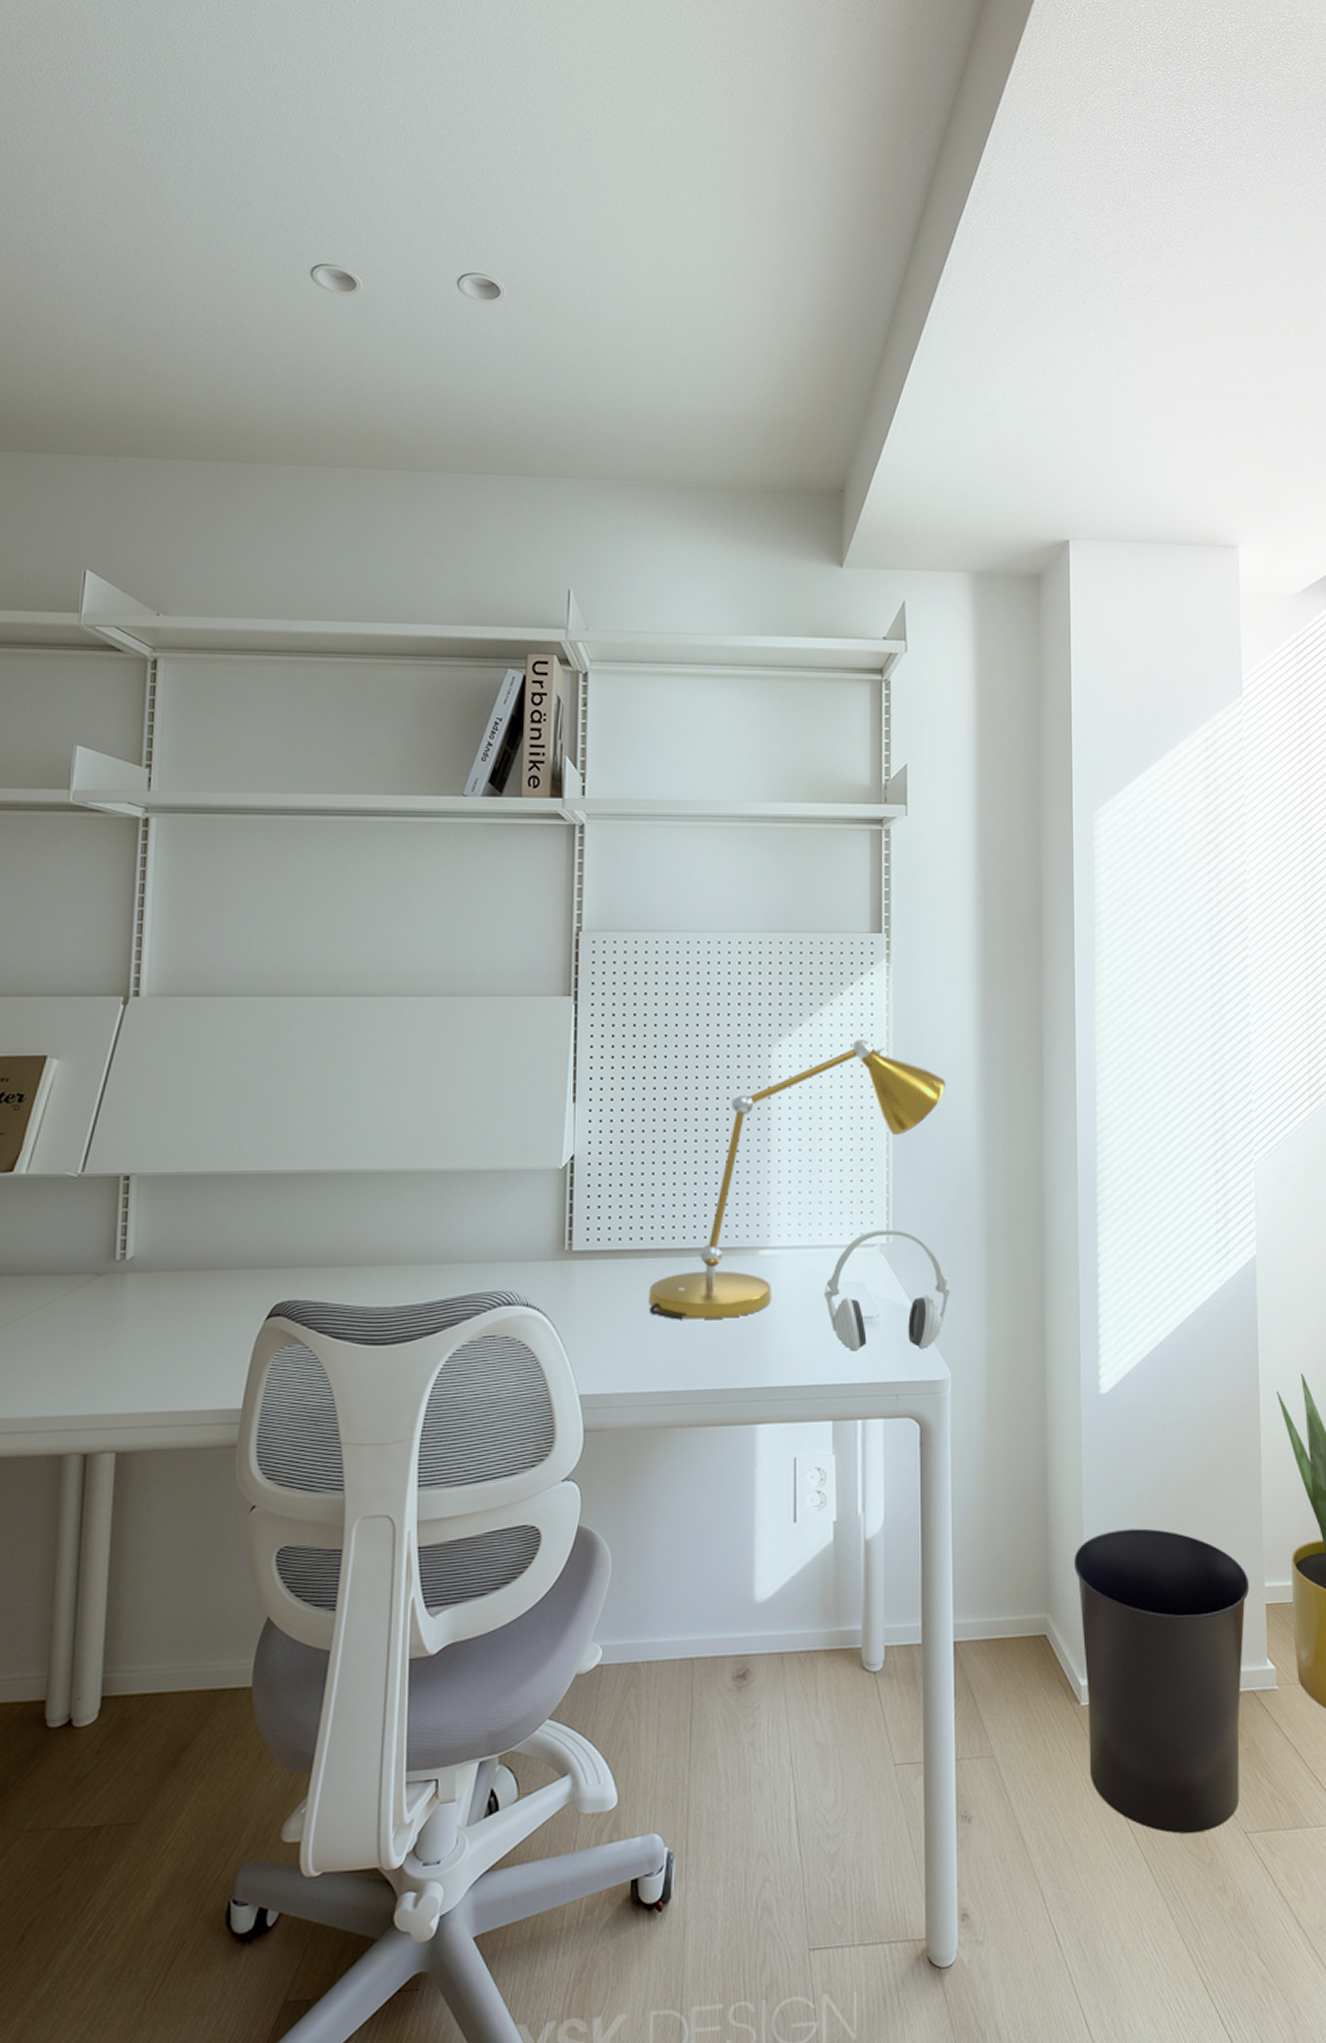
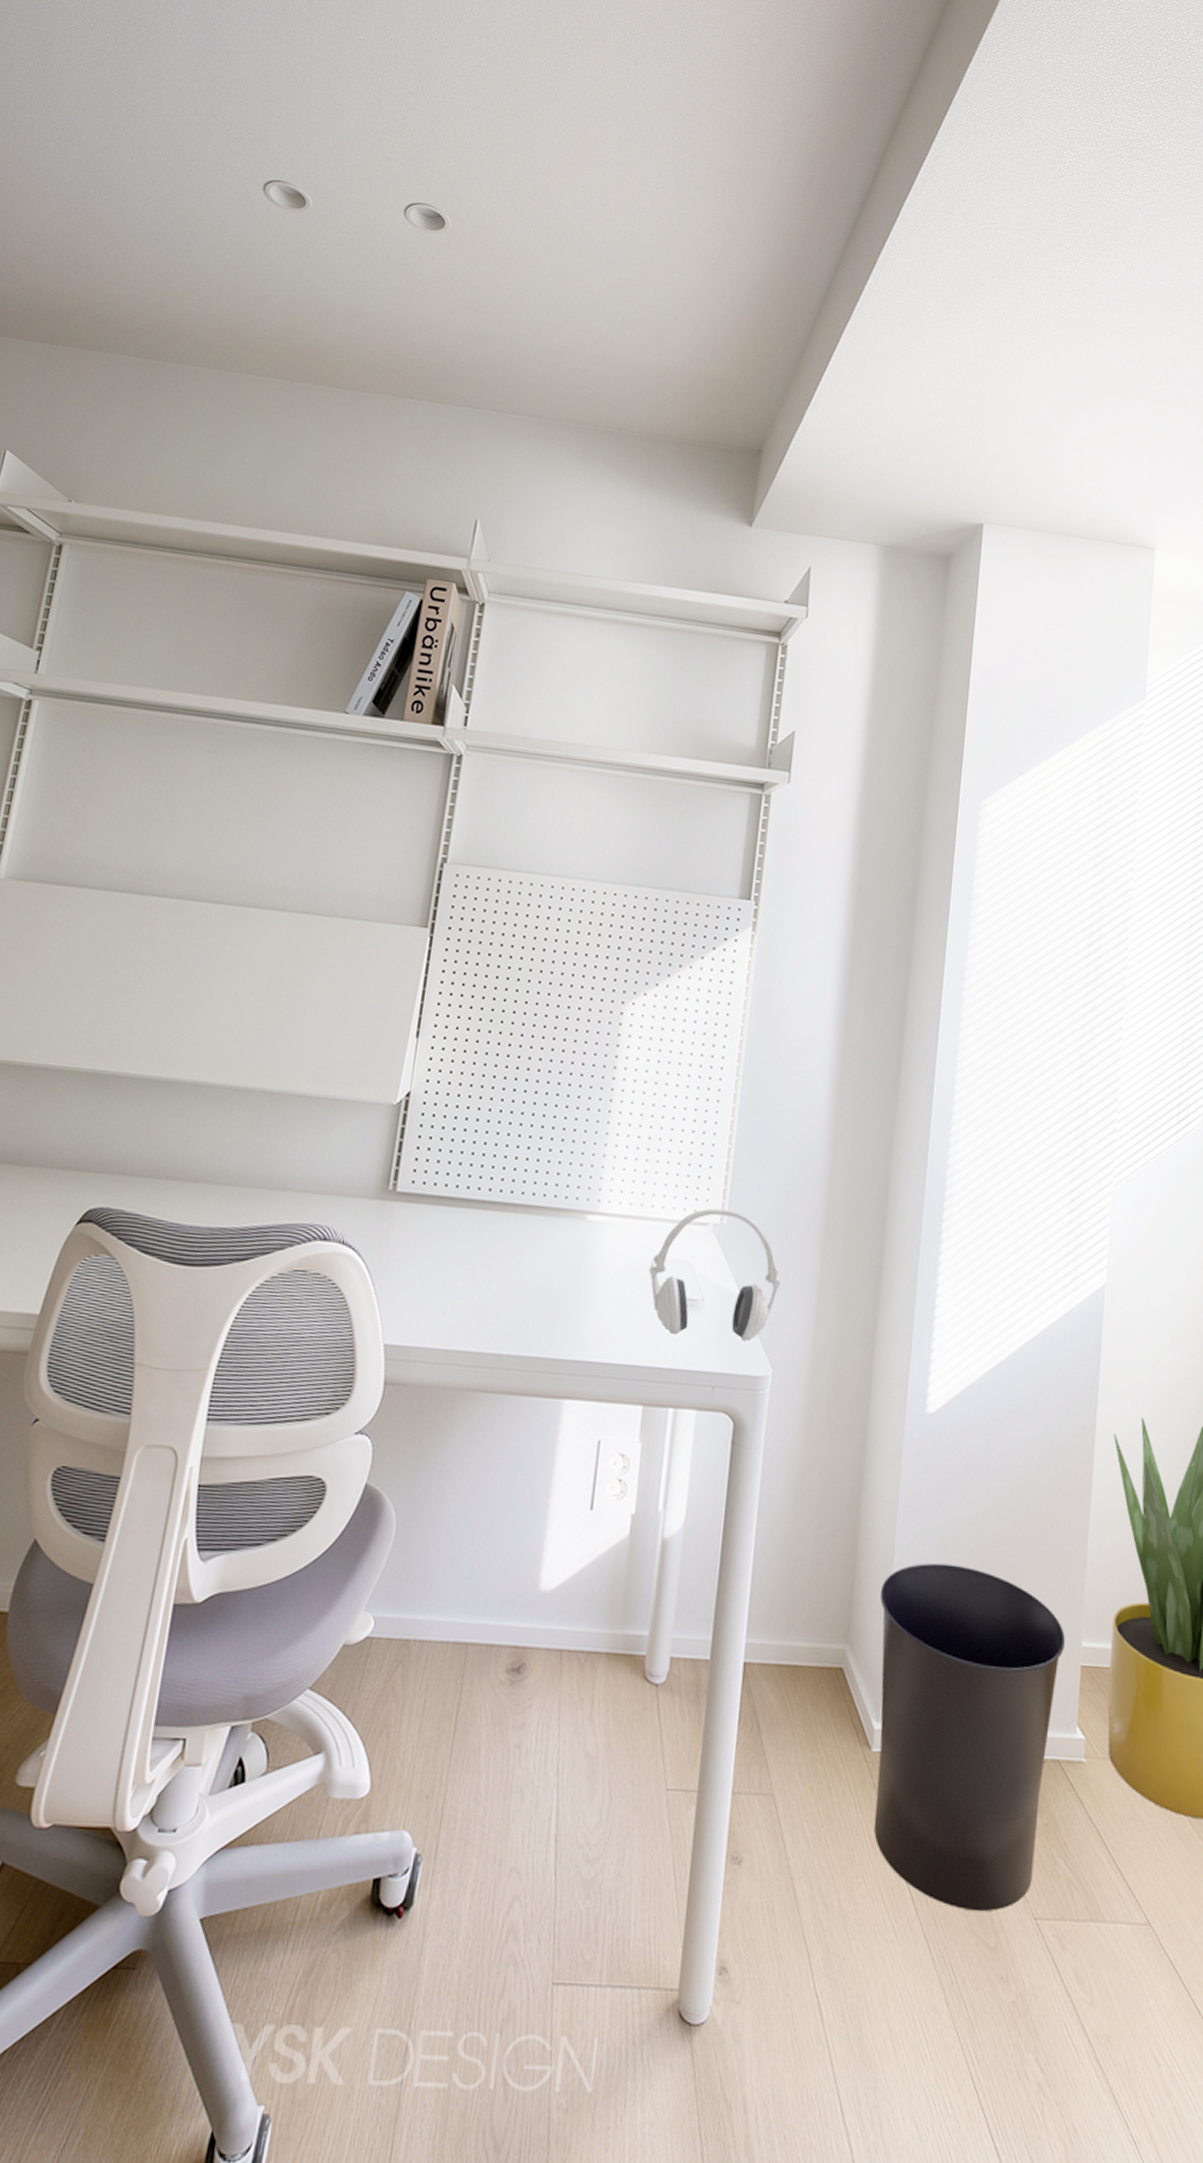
desk lamp: present [648,1039,946,1320] -> none [467,1007,800,1283]

